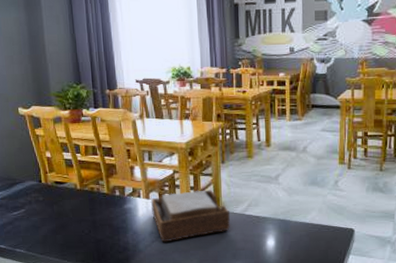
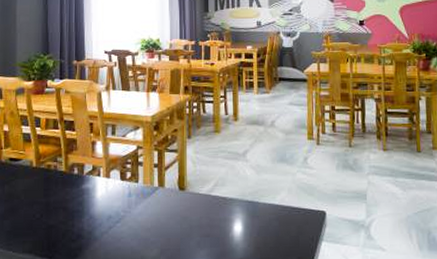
napkin holder: present [150,190,231,242] -> none [110,167,196,228]

